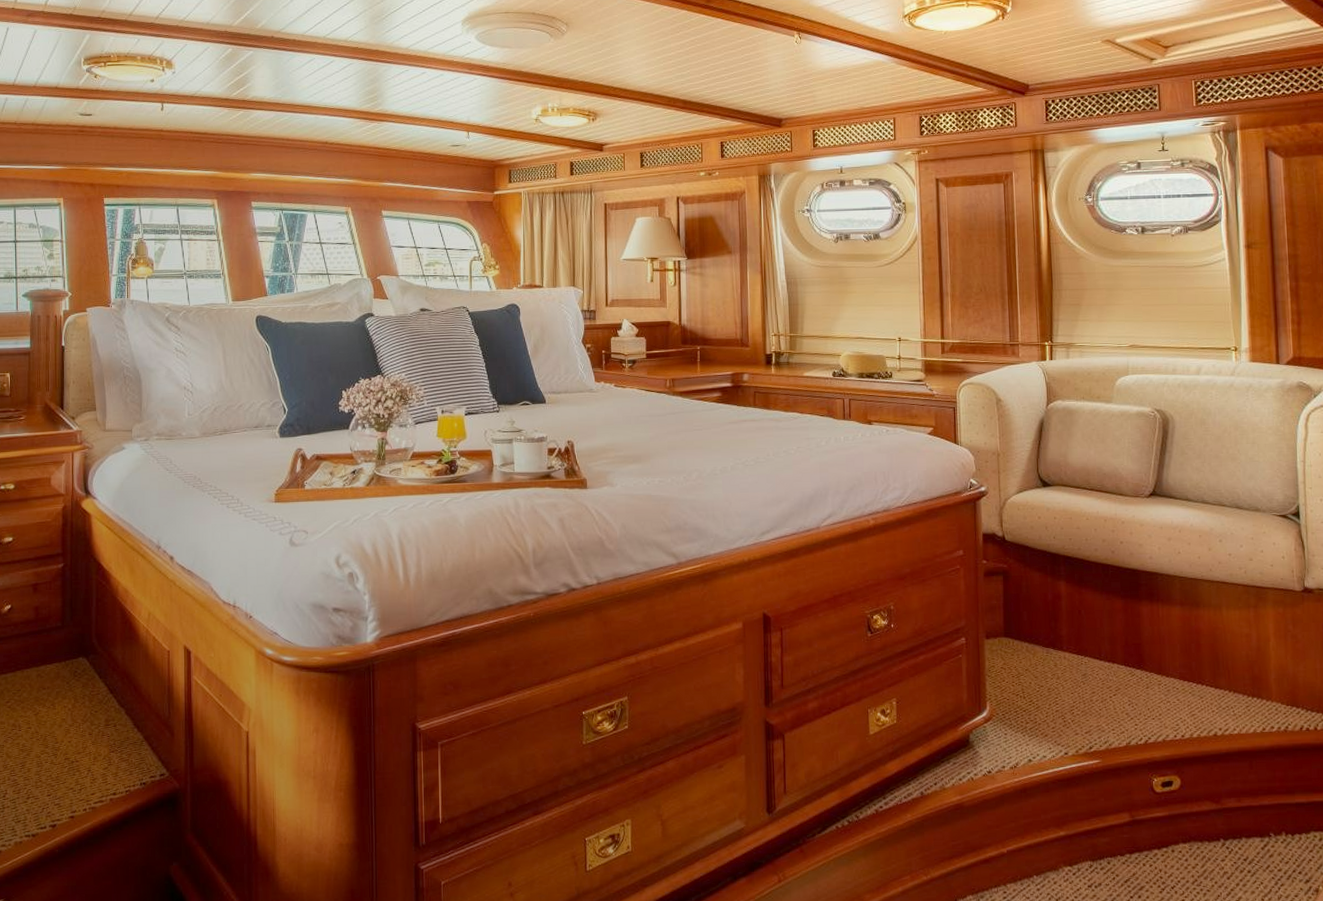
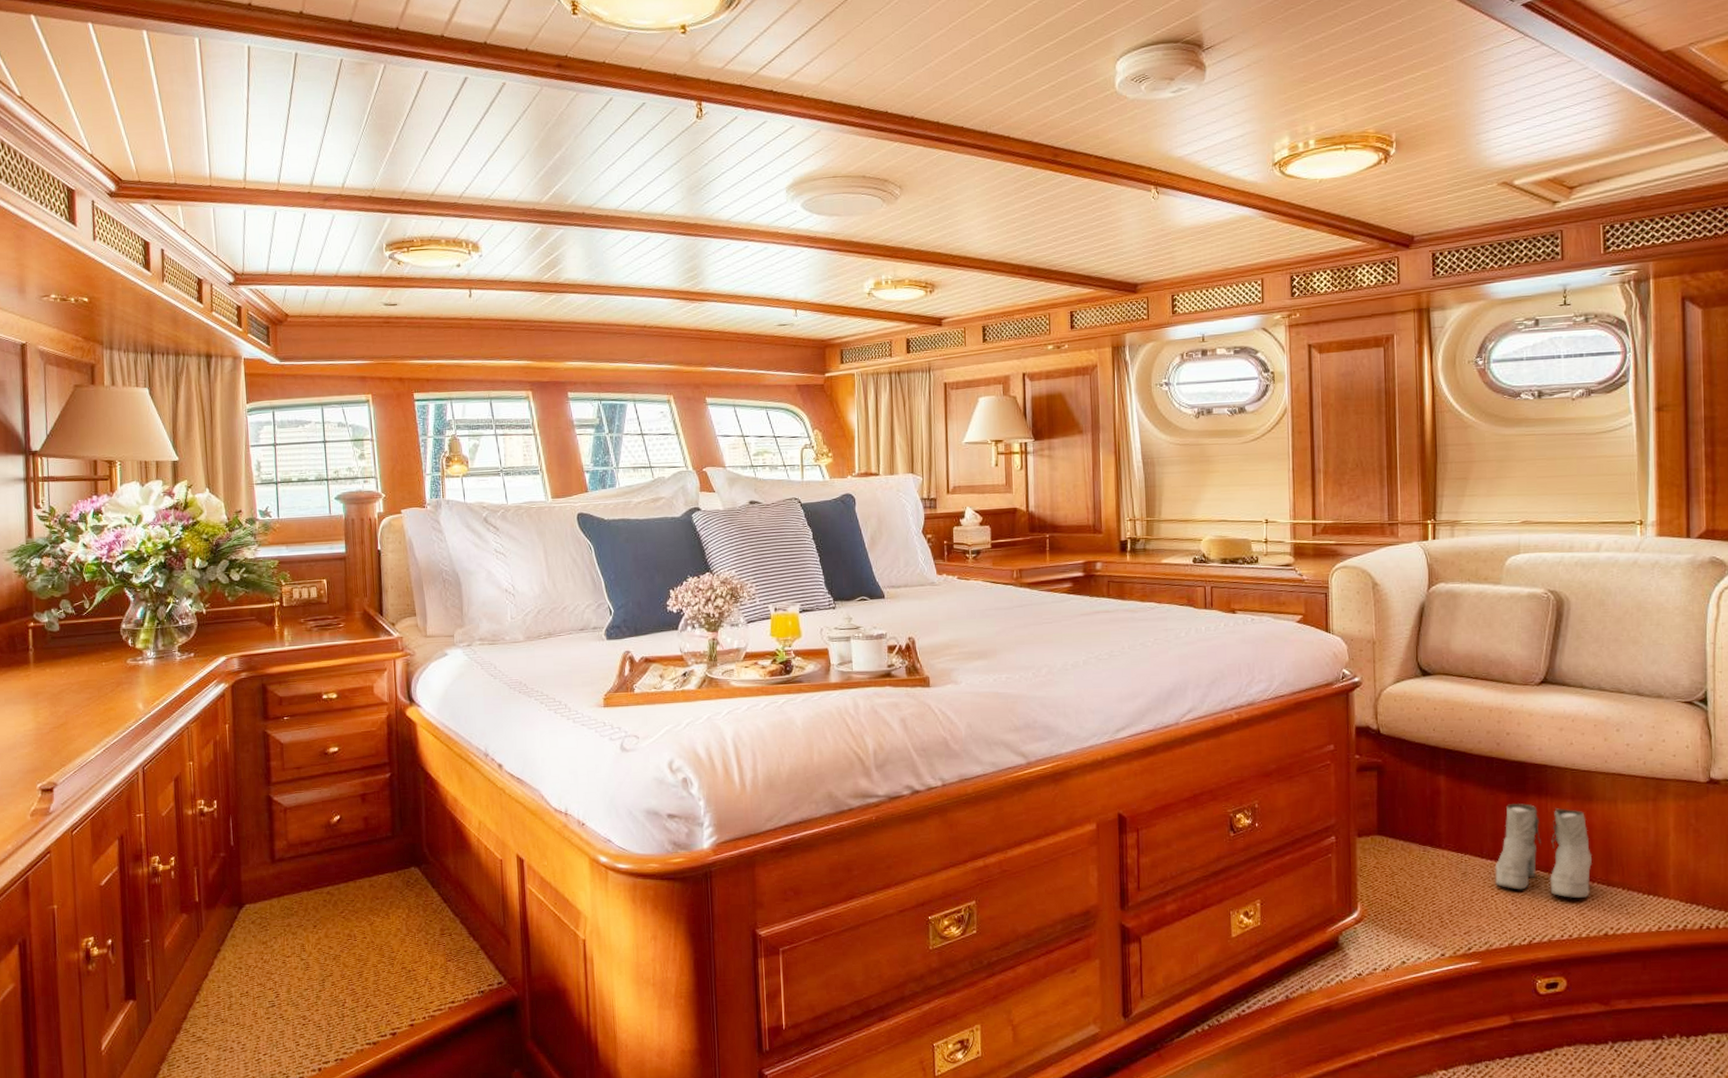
boots: none [1112,609,1202,701] -> present [1495,803,1593,899]

